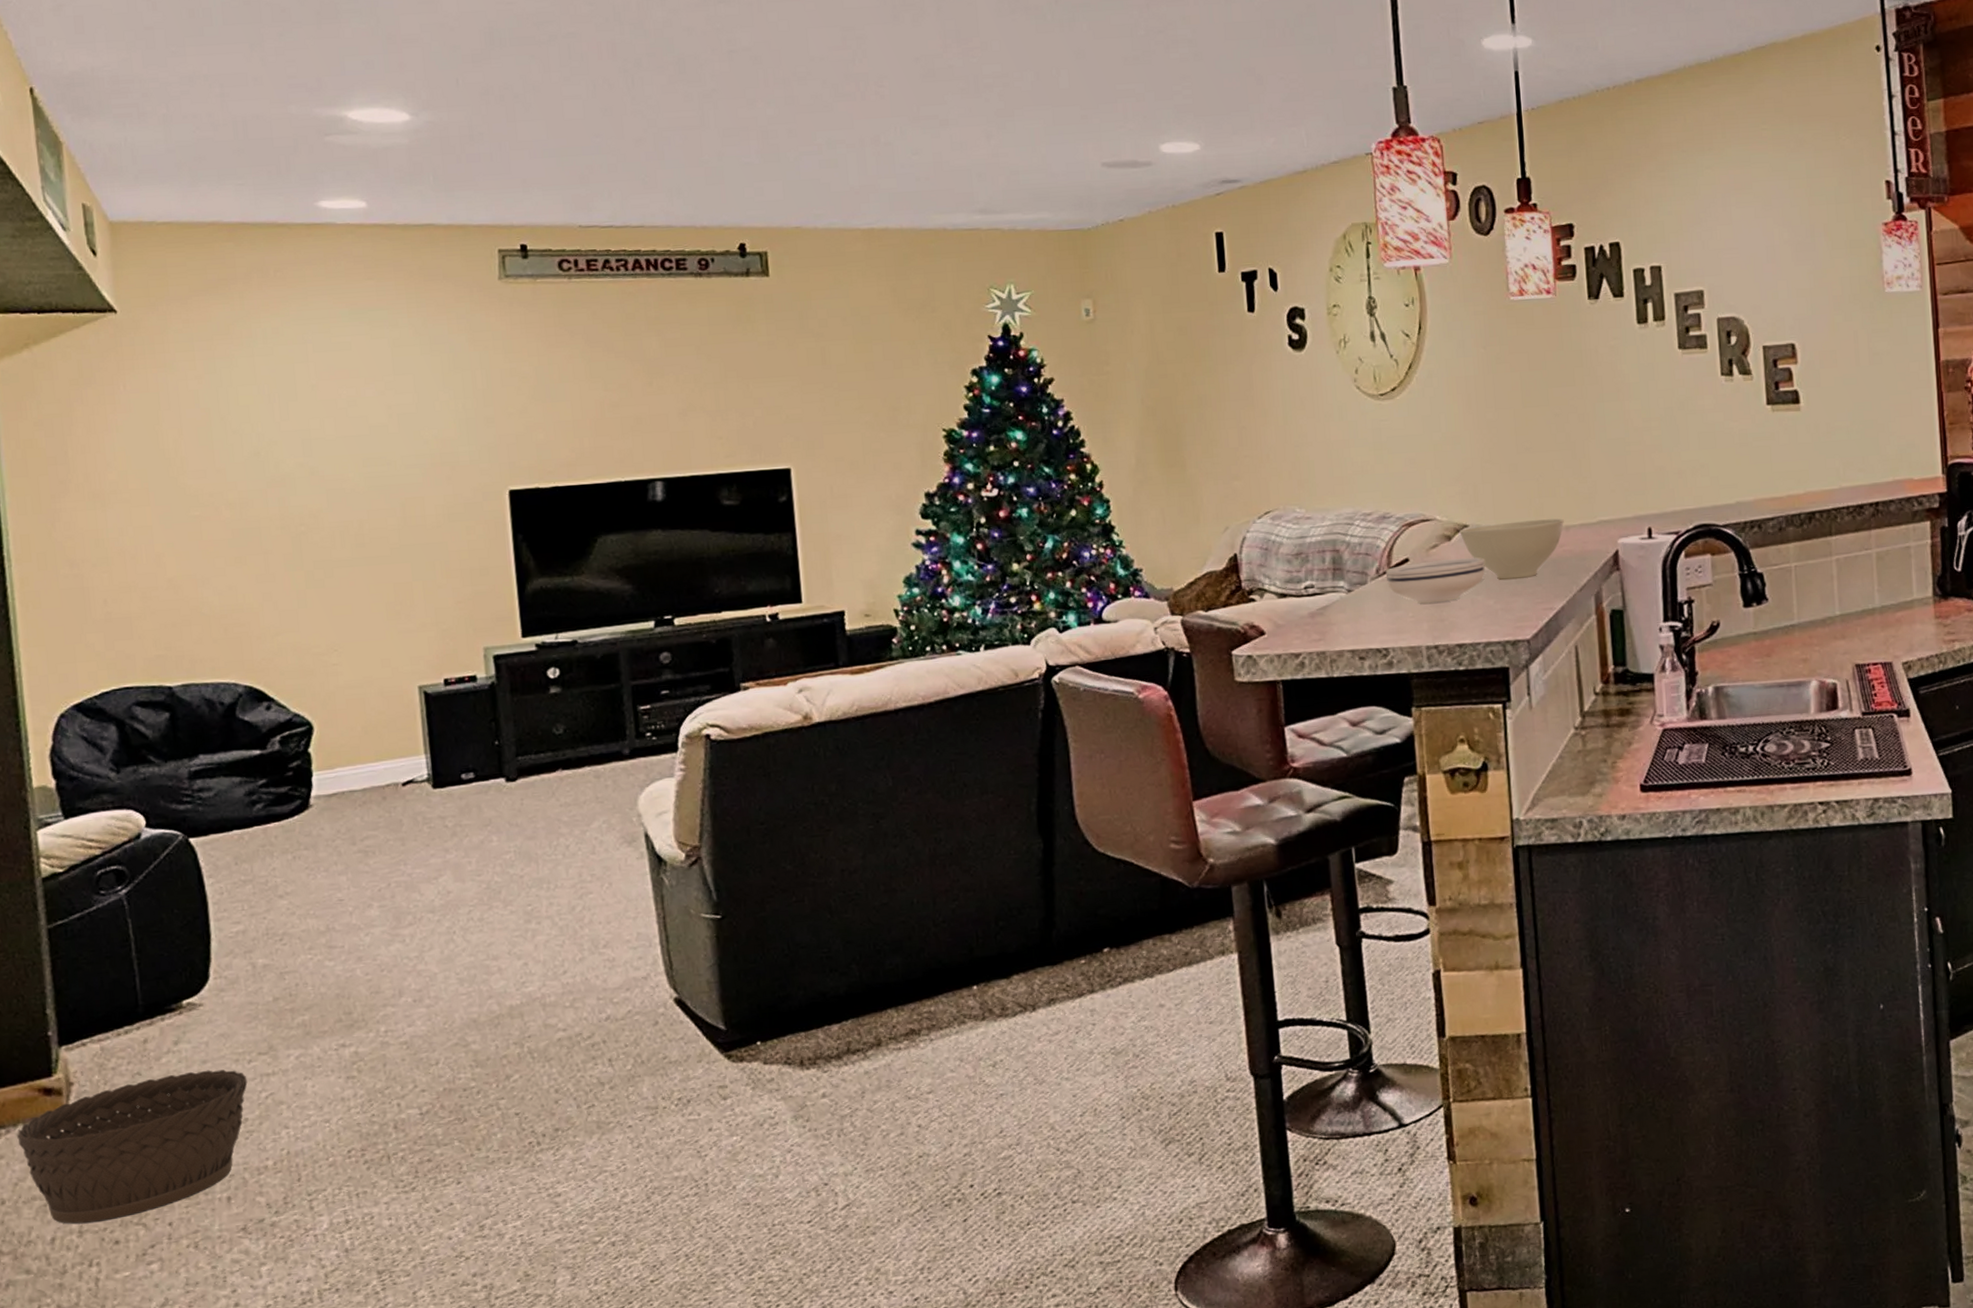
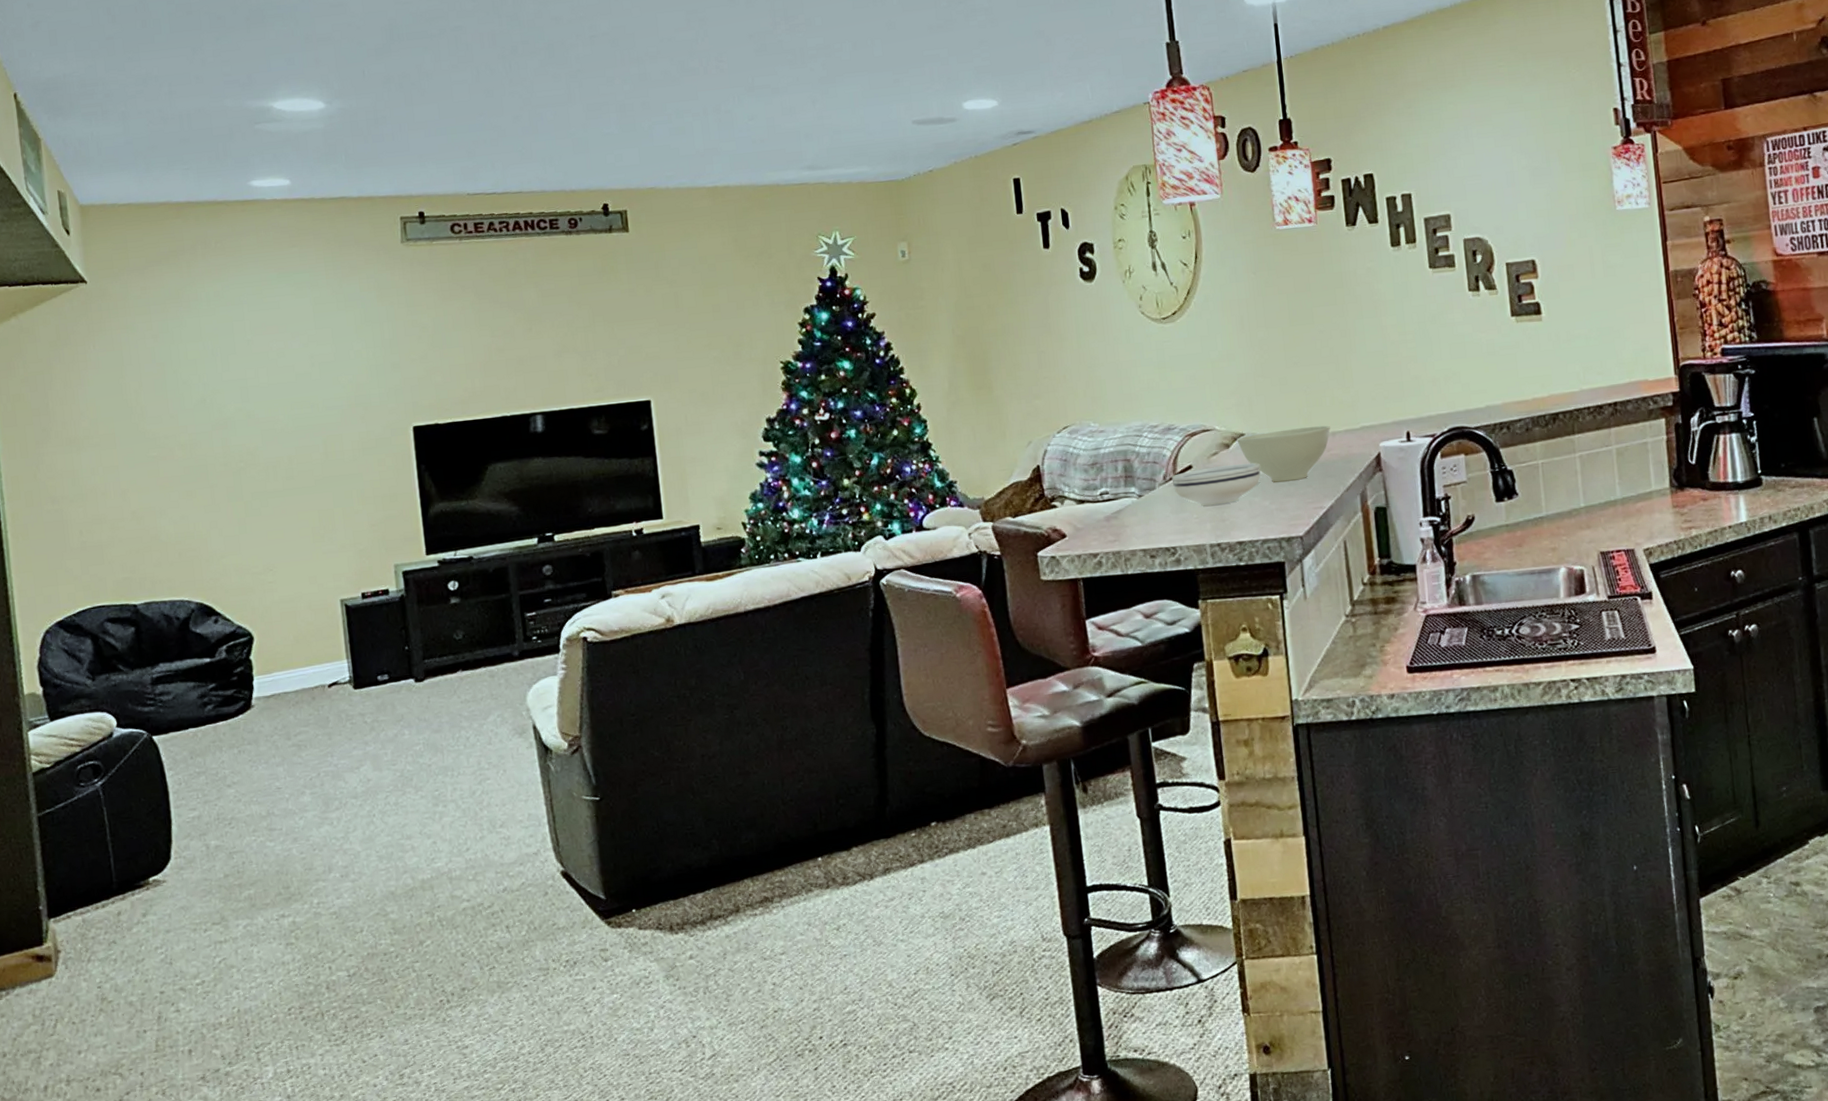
basket: present [17,1069,248,1224] -> none [15,938,204,1074]

